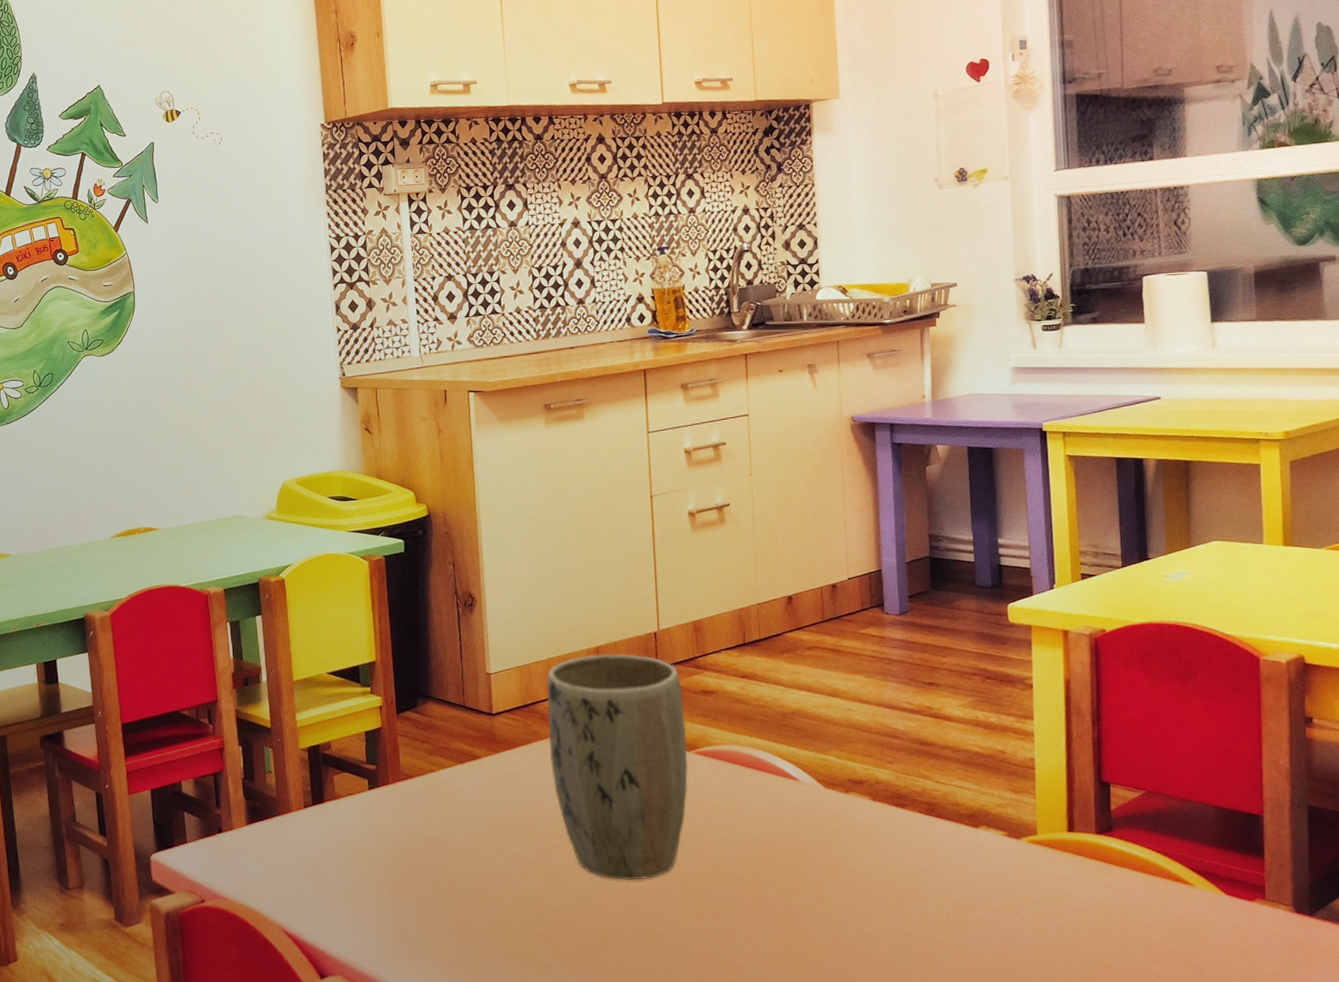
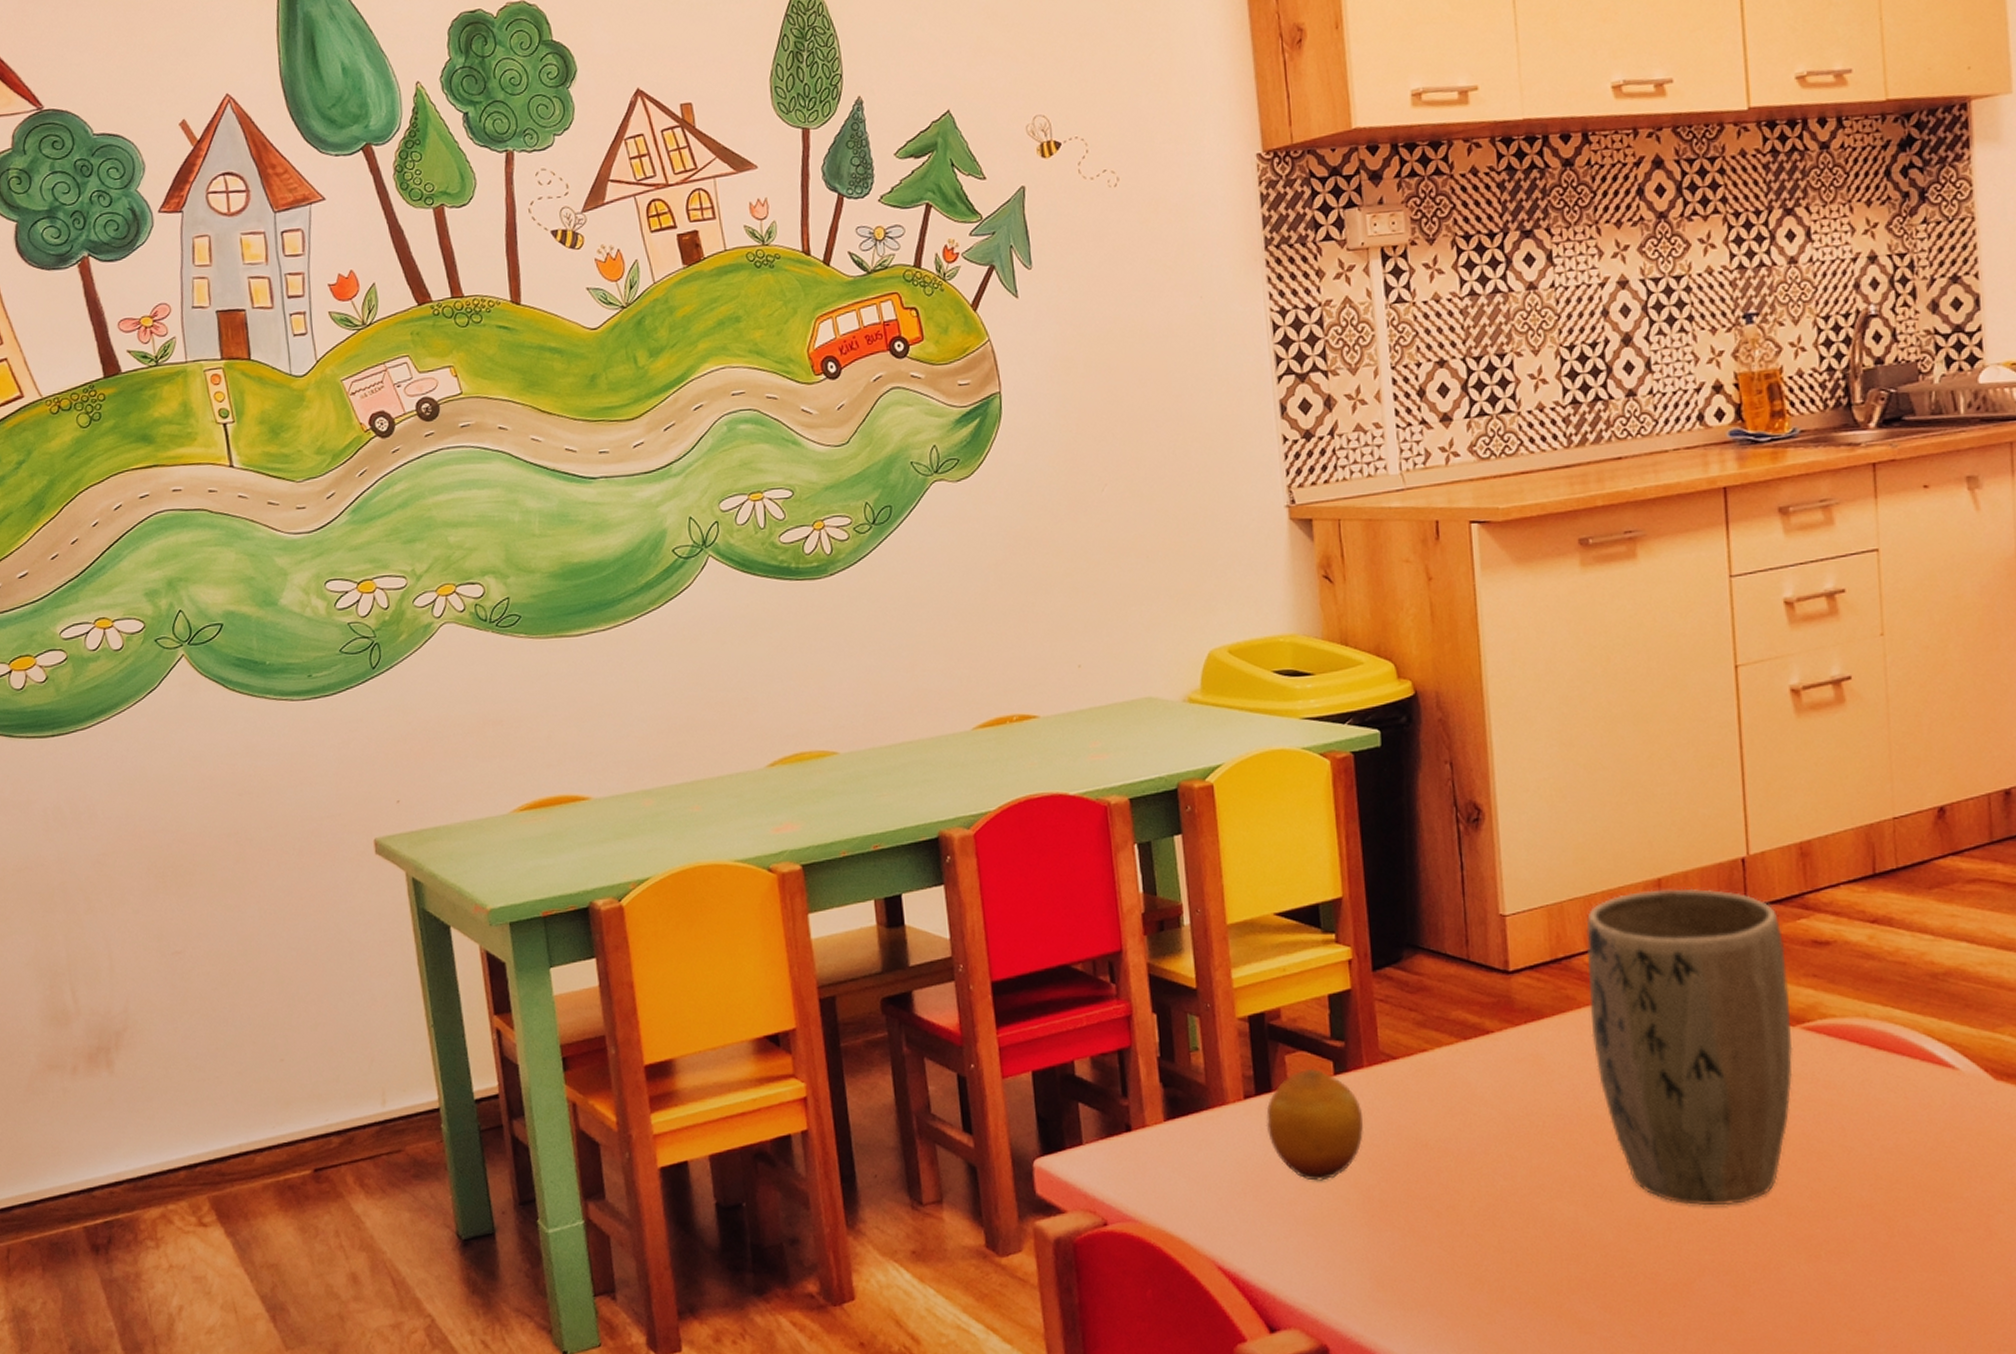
fruit: none [319,785,389,867] -> present [1266,1068,1364,1181]

